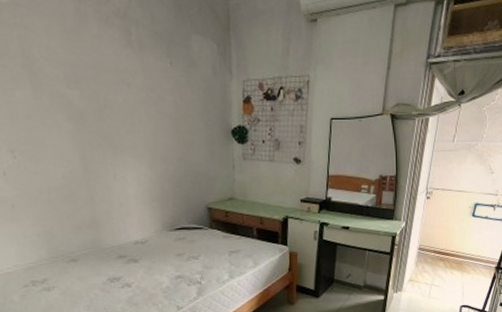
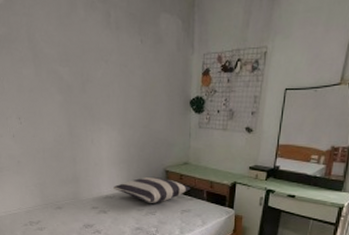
pillow: none [145,215,239,246] -> present [113,176,191,203]

